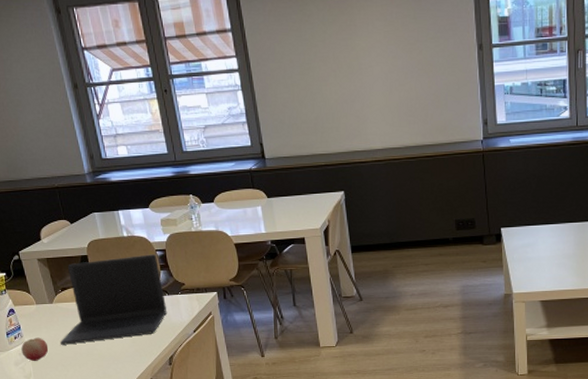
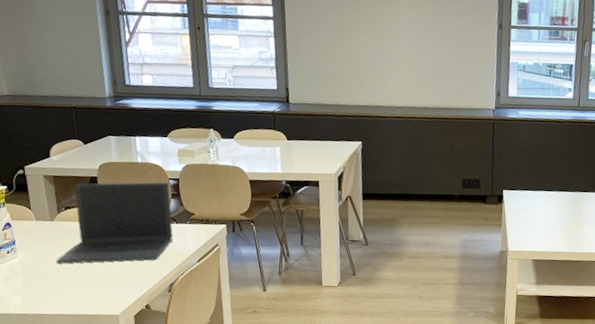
fruit: present [21,337,49,361] -> none [13,253,43,278]

